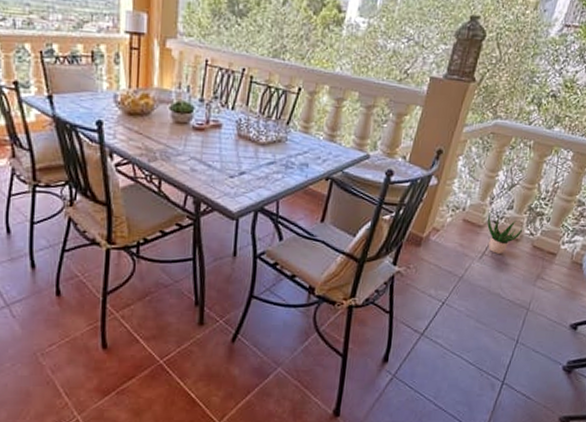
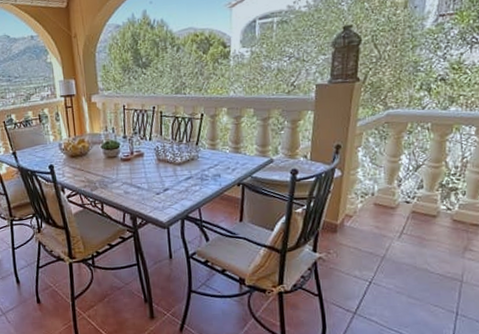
potted plant: present [487,210,524,254] -> none [398,191,439,231]

